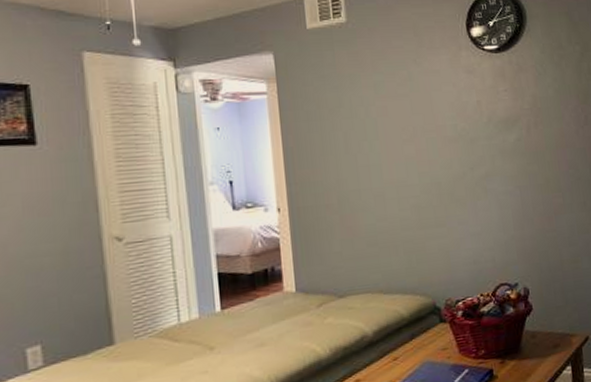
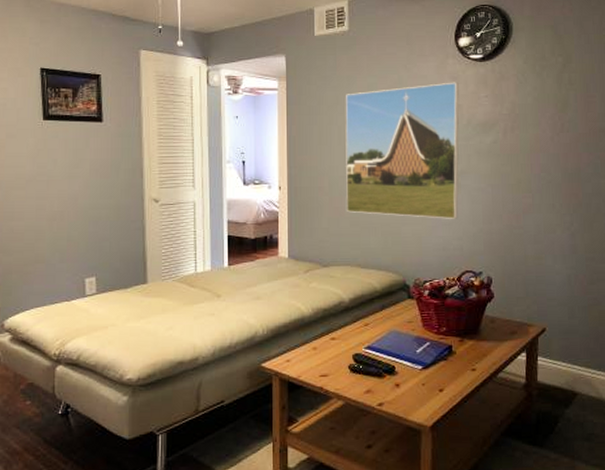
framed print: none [349,76,487,232] -> present [345,82,459,219]

